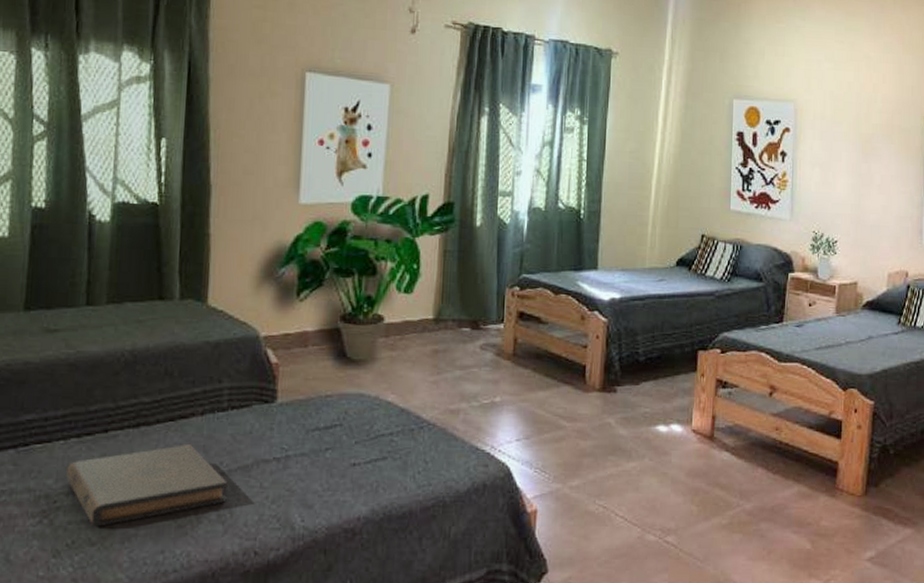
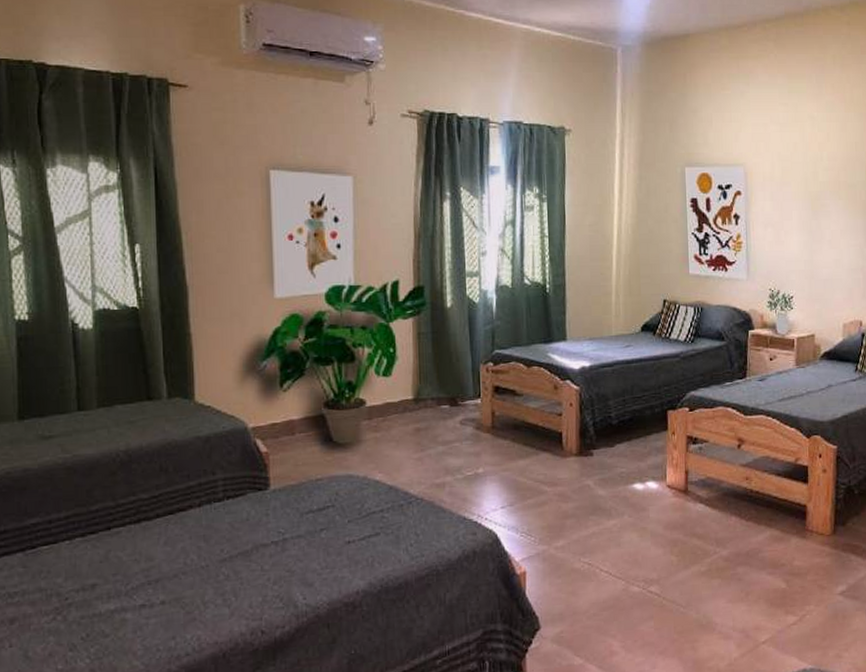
book: present [65,445,228,527] -> none [74,535,230,619]

